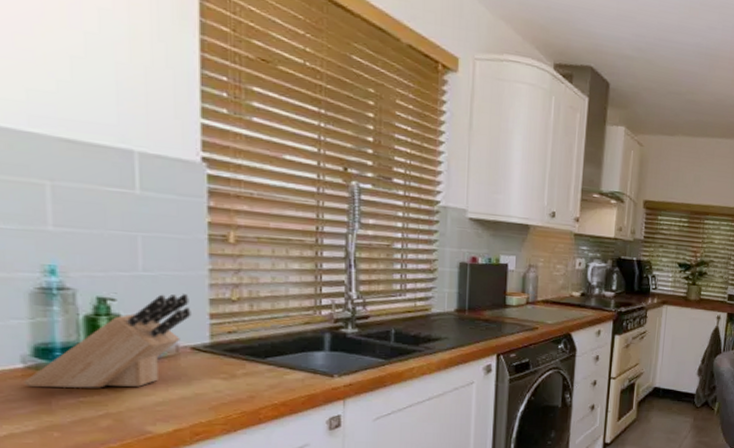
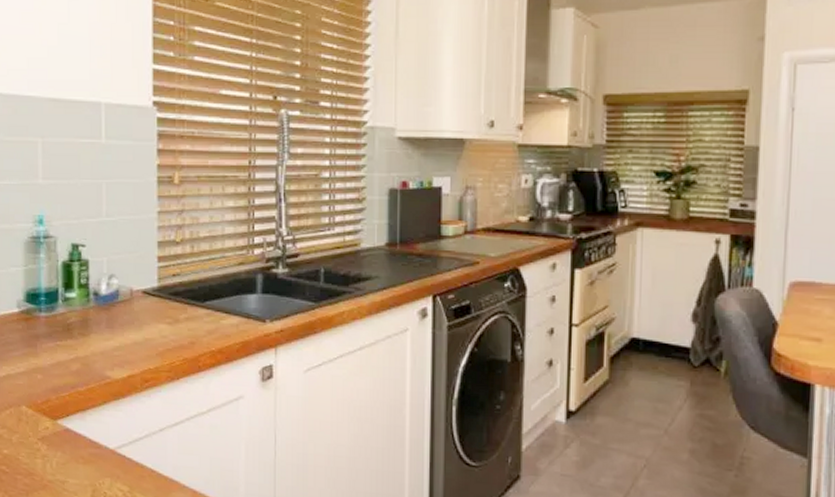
knife block: present [23,294,191,388] -> none [18,238,143,332]

